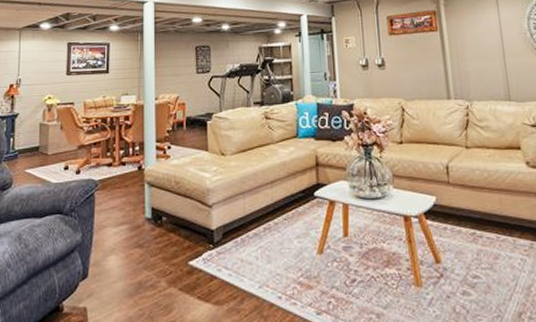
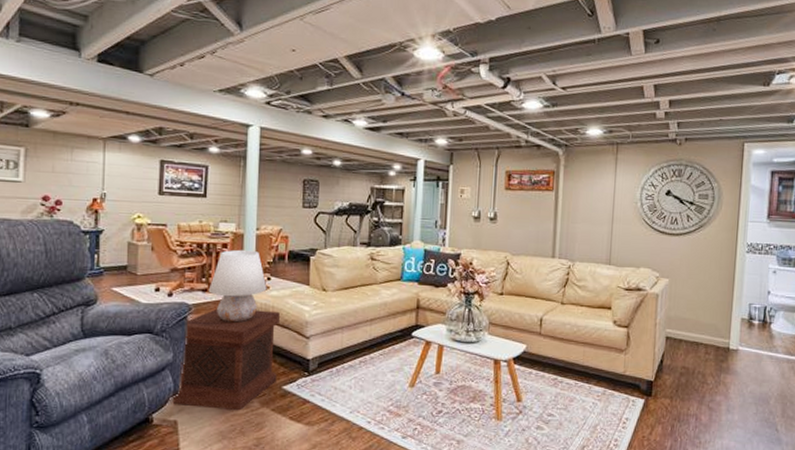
side table: none [82,180,182,293] -> present [172,308,280,411]
table lamp: none [113,120,168,196] -> present [208,249,267,323]

